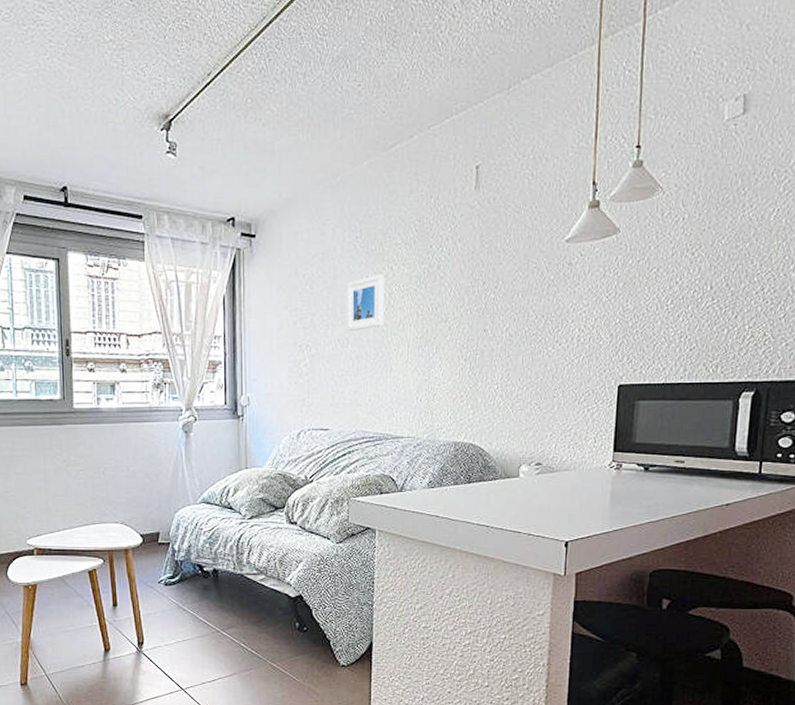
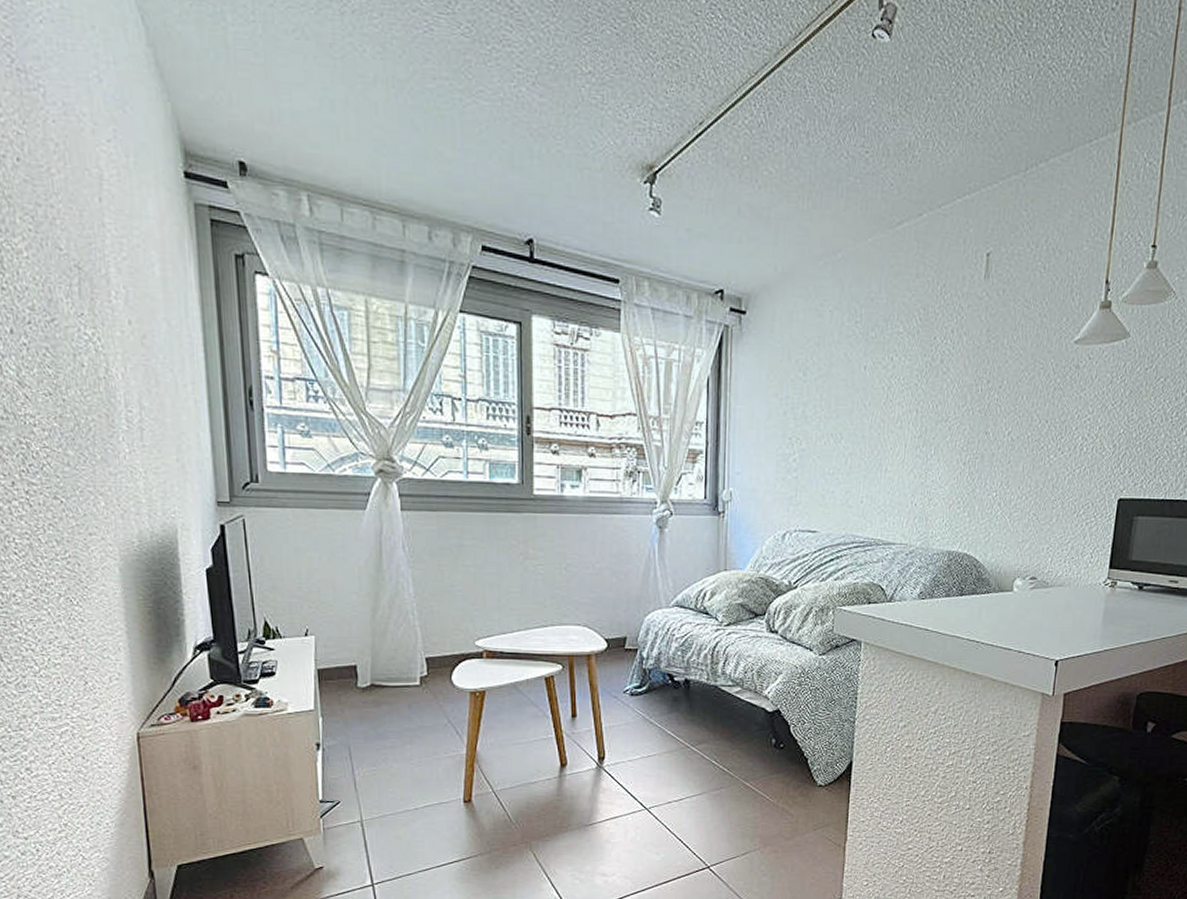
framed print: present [347,274,385,331] -> none [841,365,884,425]

